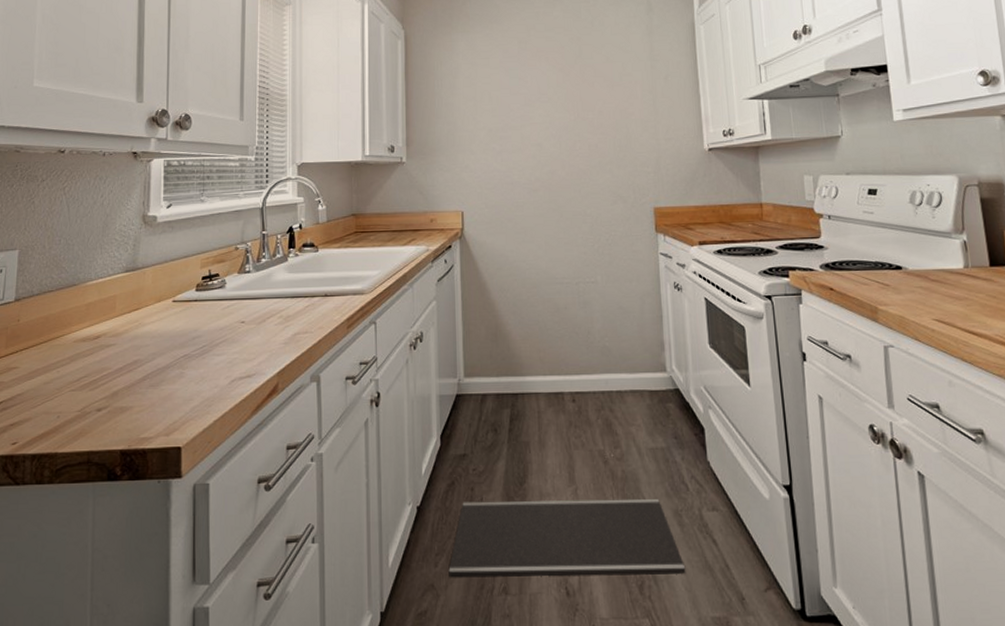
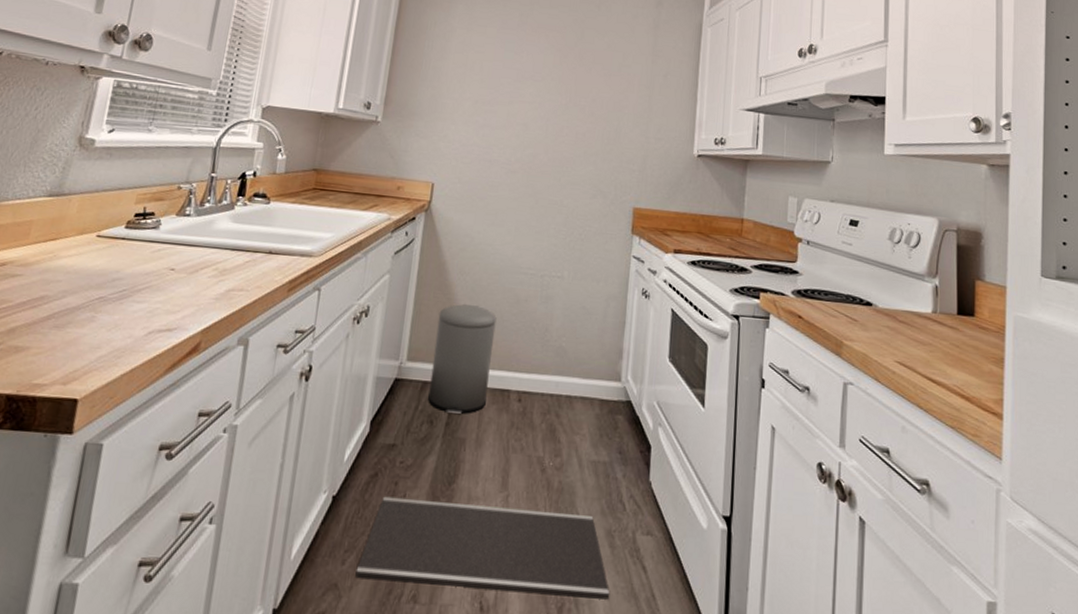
pedal bin: none [487,318,543,421] -> present [428,303,497,415]

